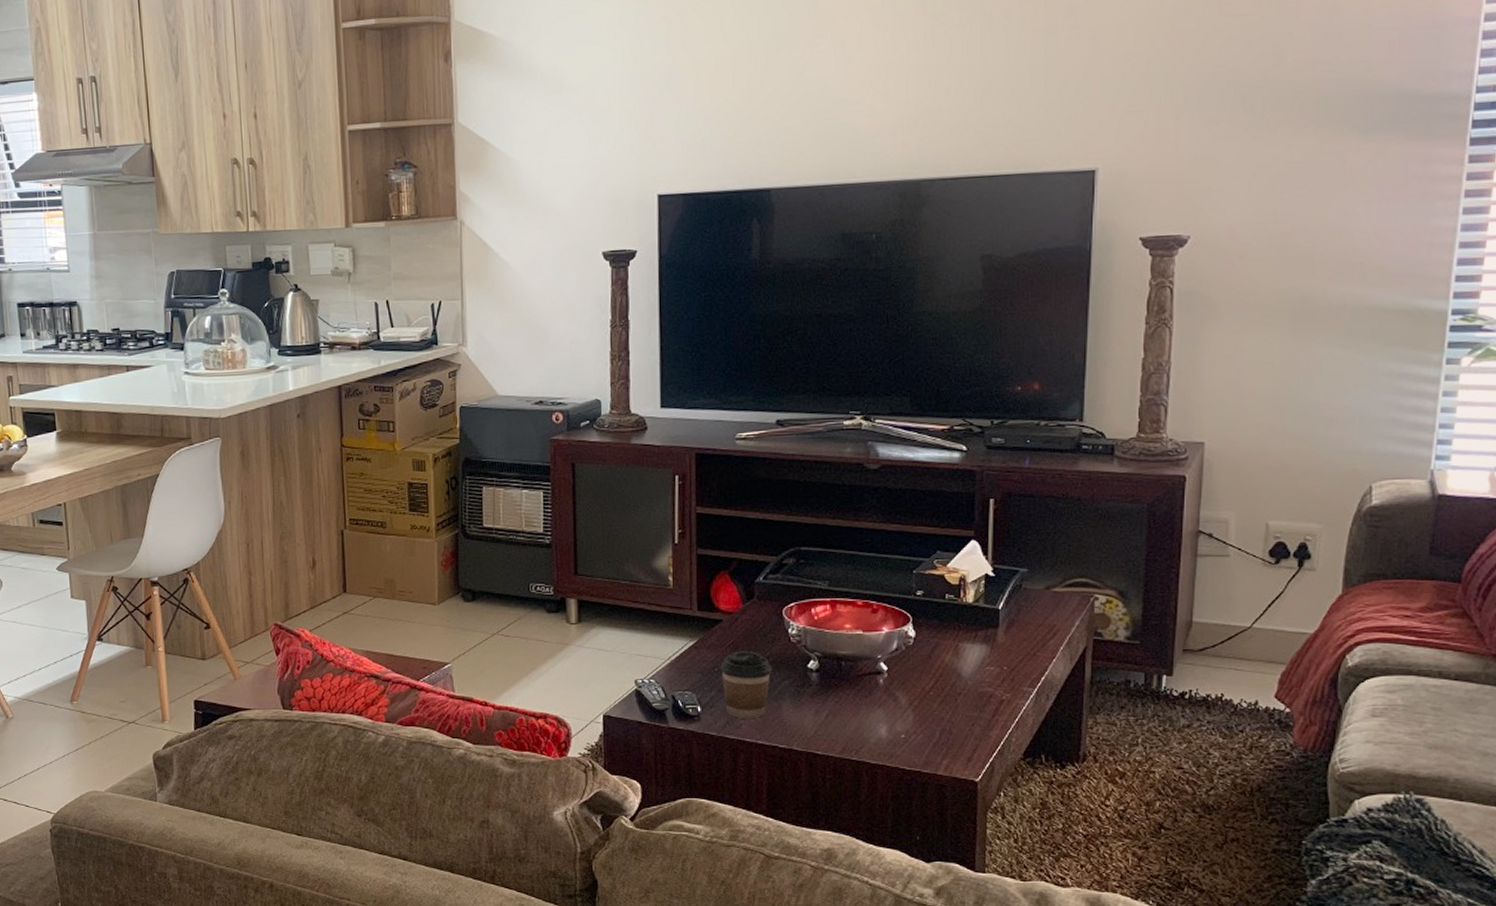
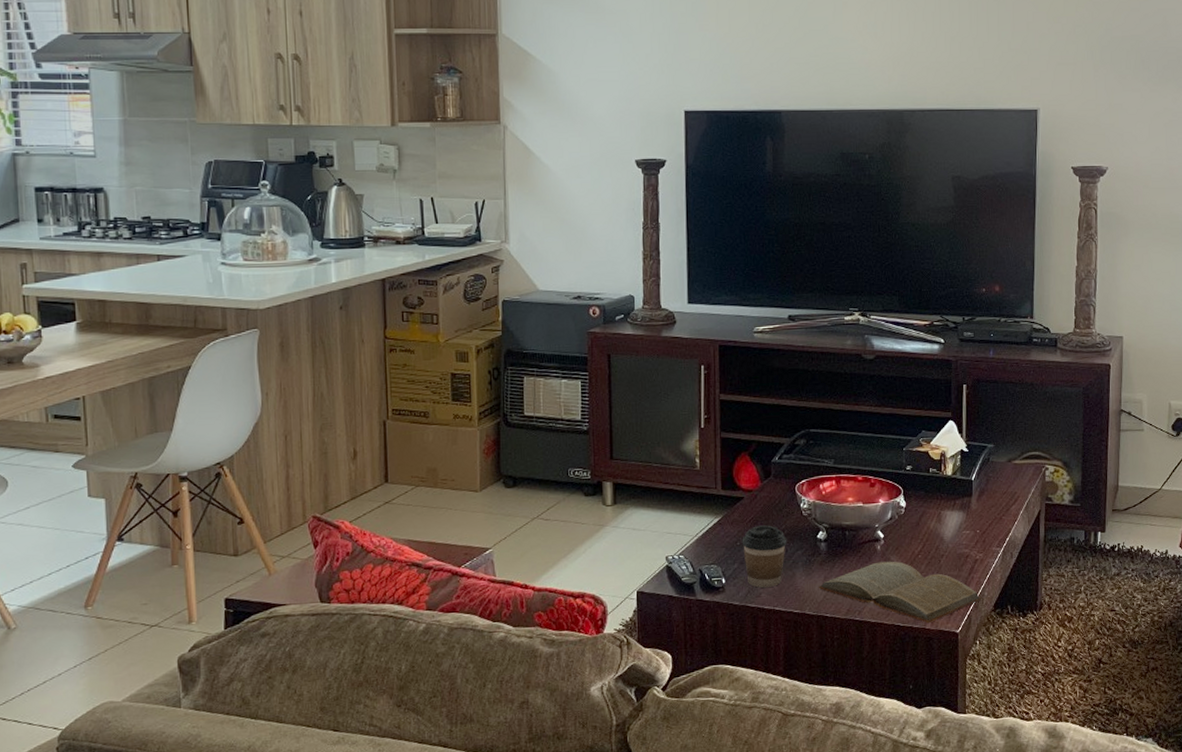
book: none [808,697,1007,769] -> present [818,561,981,624]

